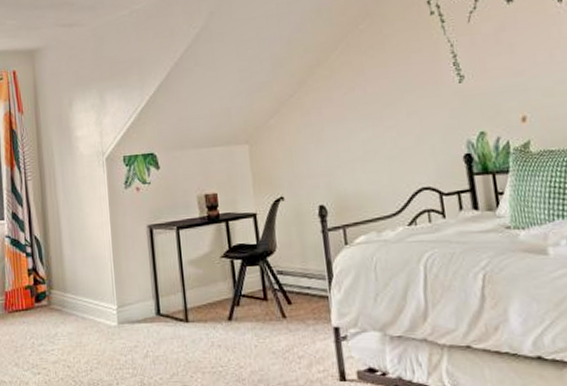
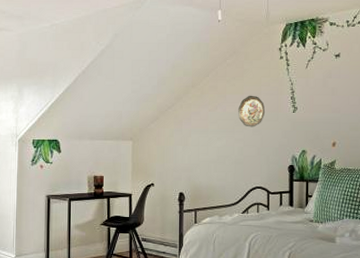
decorative plate: none [383,66,421,110] -> present [238,95,266,127]

